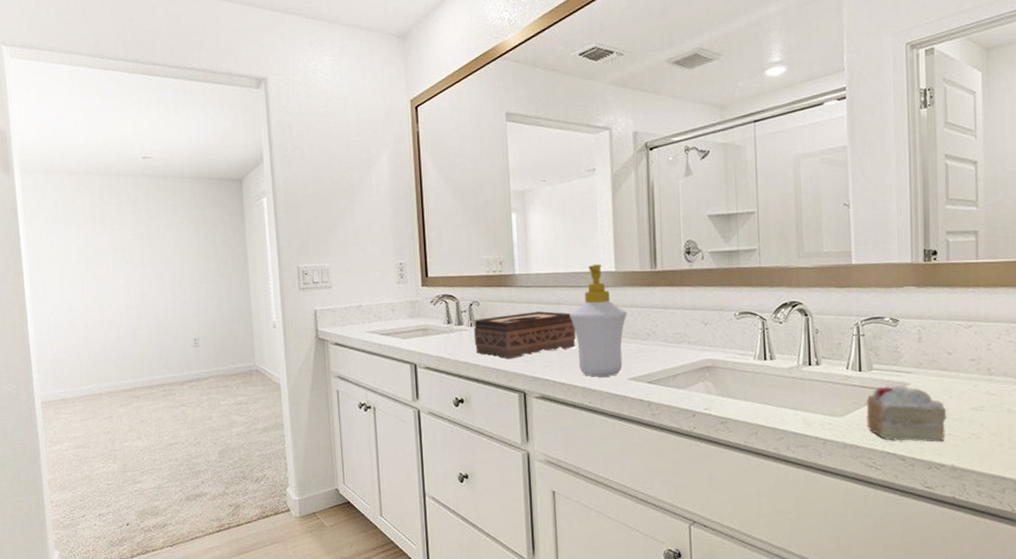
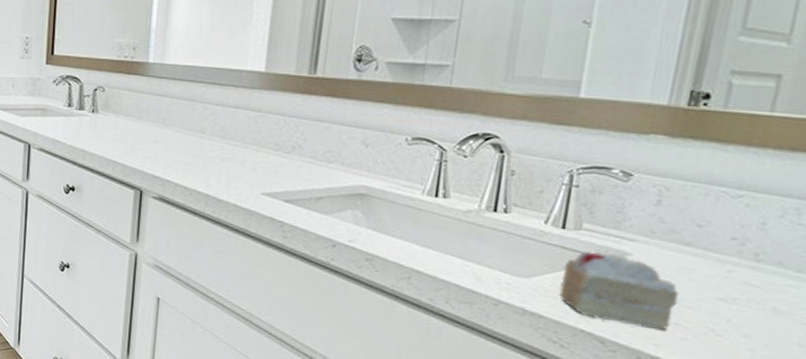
tissue box: present [473,311,576,359] -> none [94,105,208,153]
soap bottle: present [570,264,627,377] -> none [204,61,272,188]

